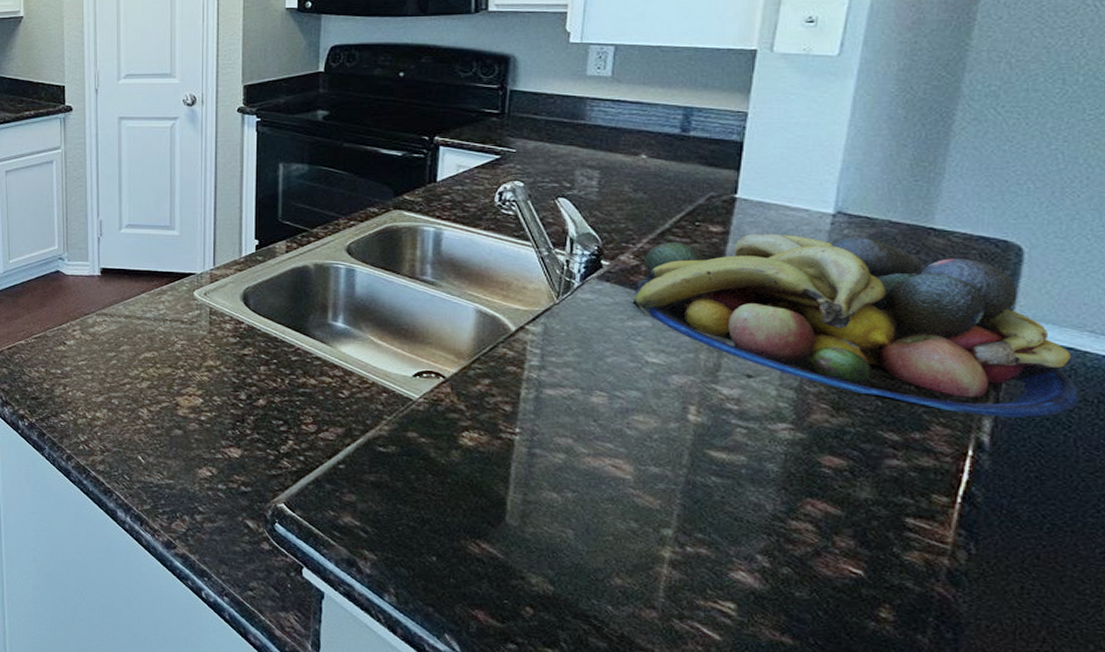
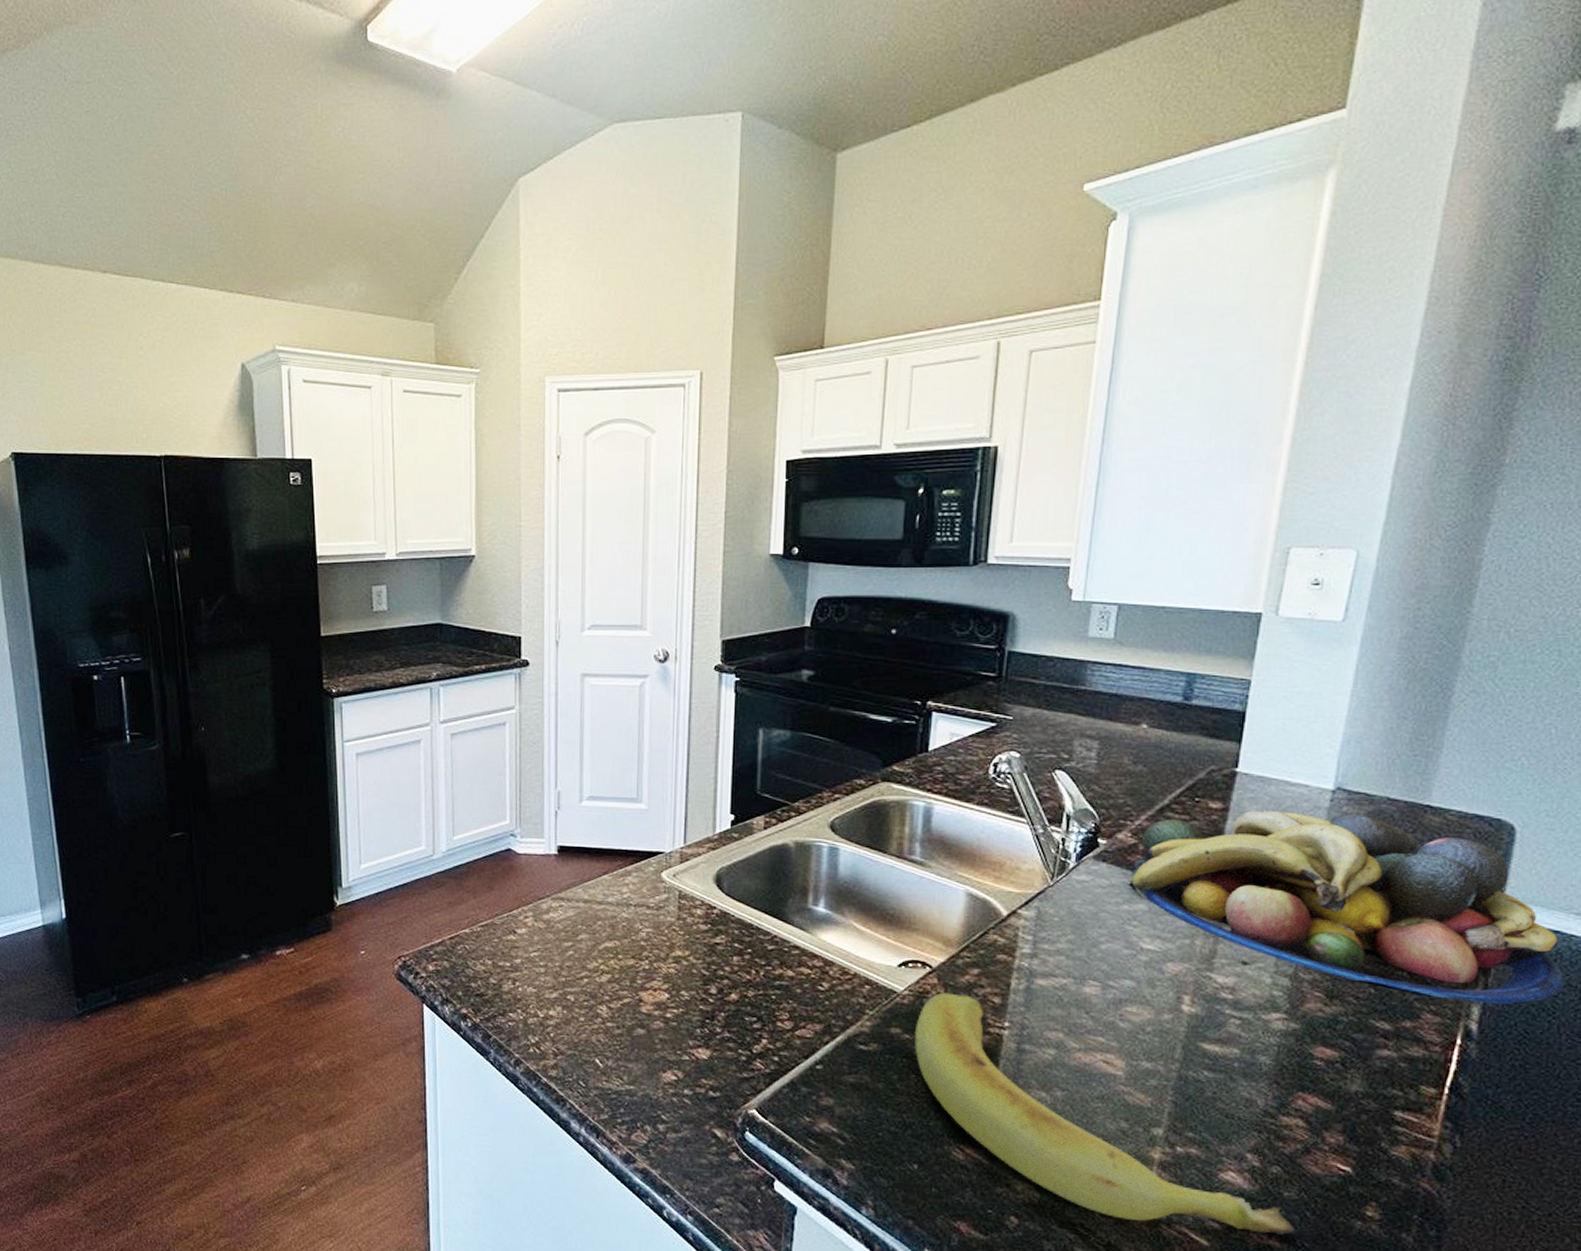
banana: none [430,400,808,632] -> present [914,992,1295,1235]

